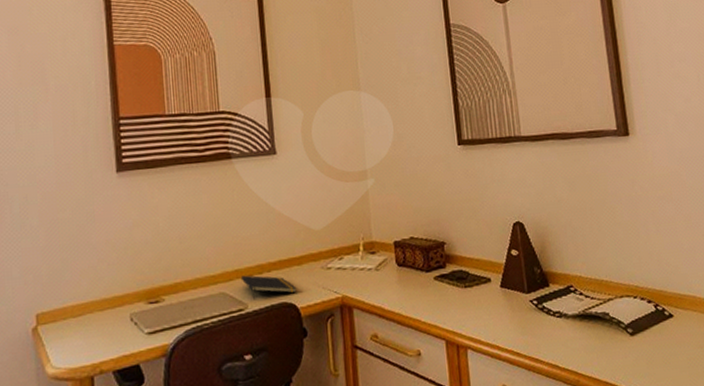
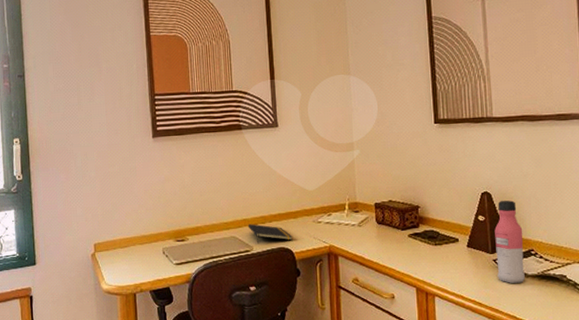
water bottle: none [529,230,565,327] -> present [494,200,525,283]

